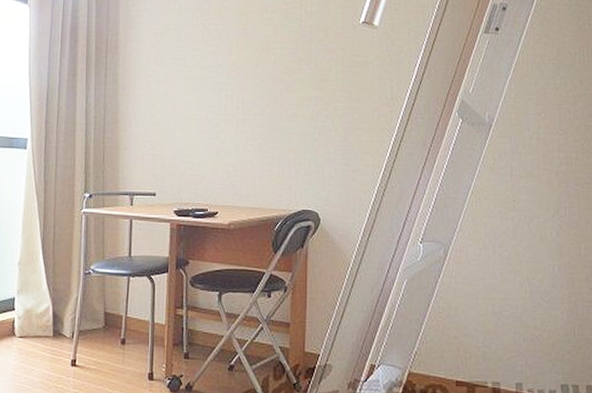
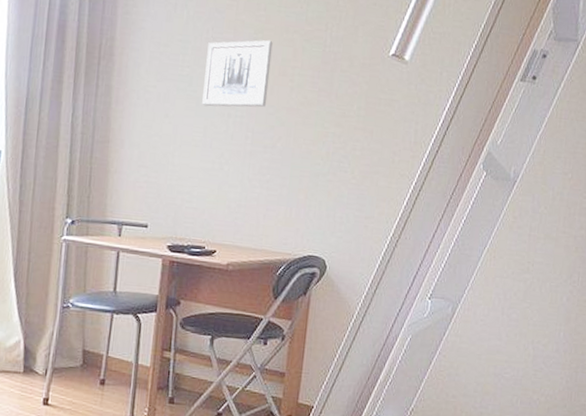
wall art: none [197,21,255,84] -> present [202,40,273,108]

